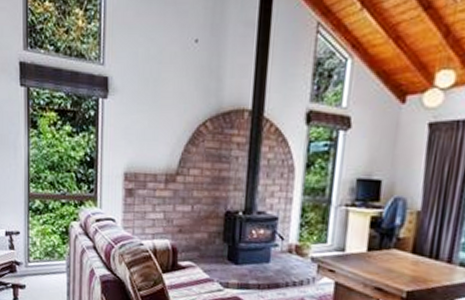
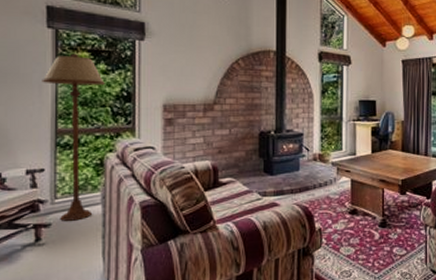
floor lamp: none [16,114,71,286] -> present [42,53,106,221]

